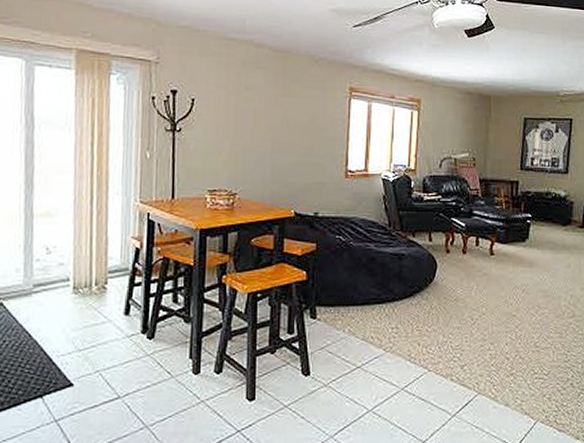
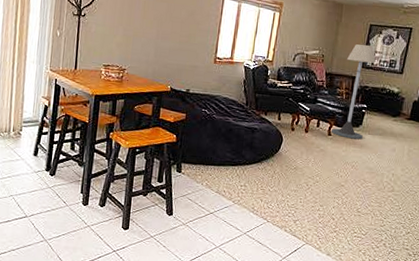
floor lamp: none [494,142,535,257] -> present [332,44,376,140]

